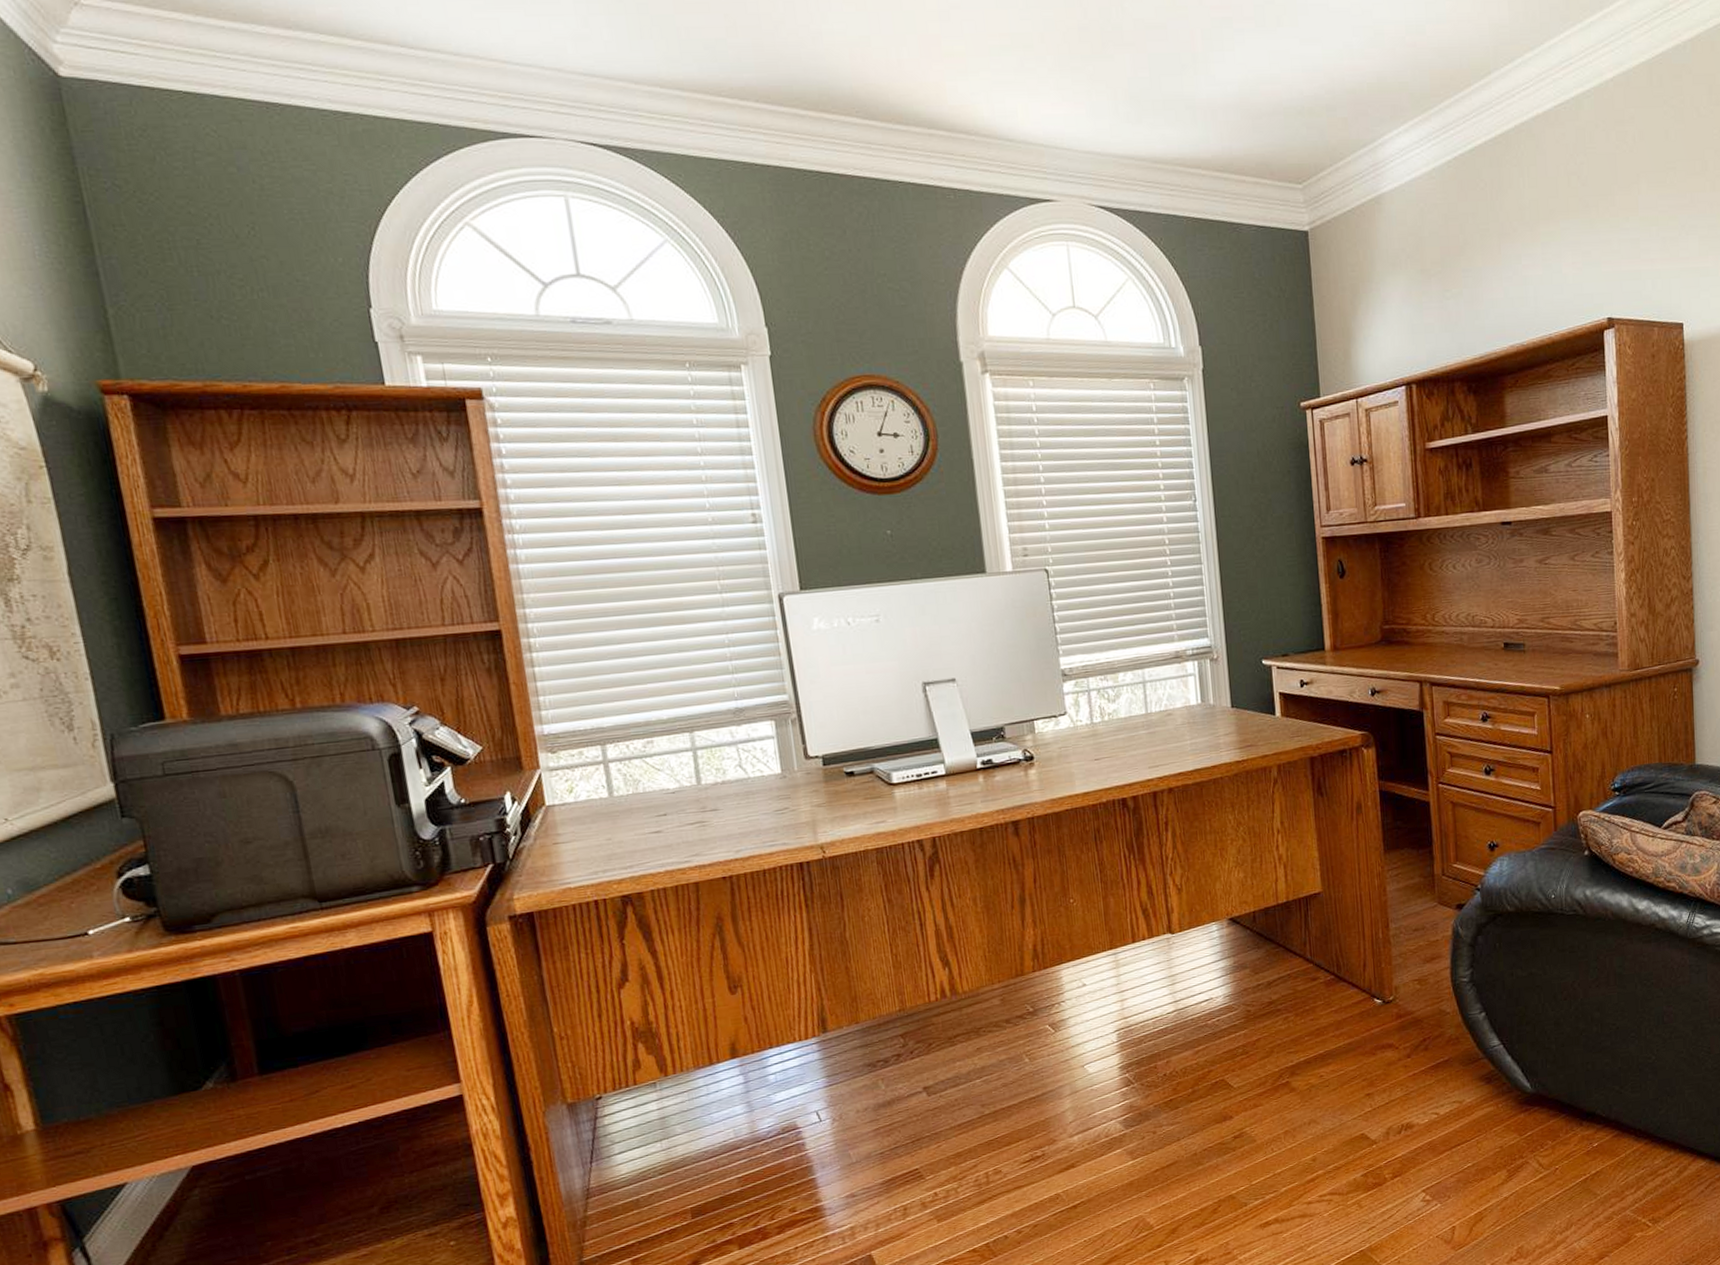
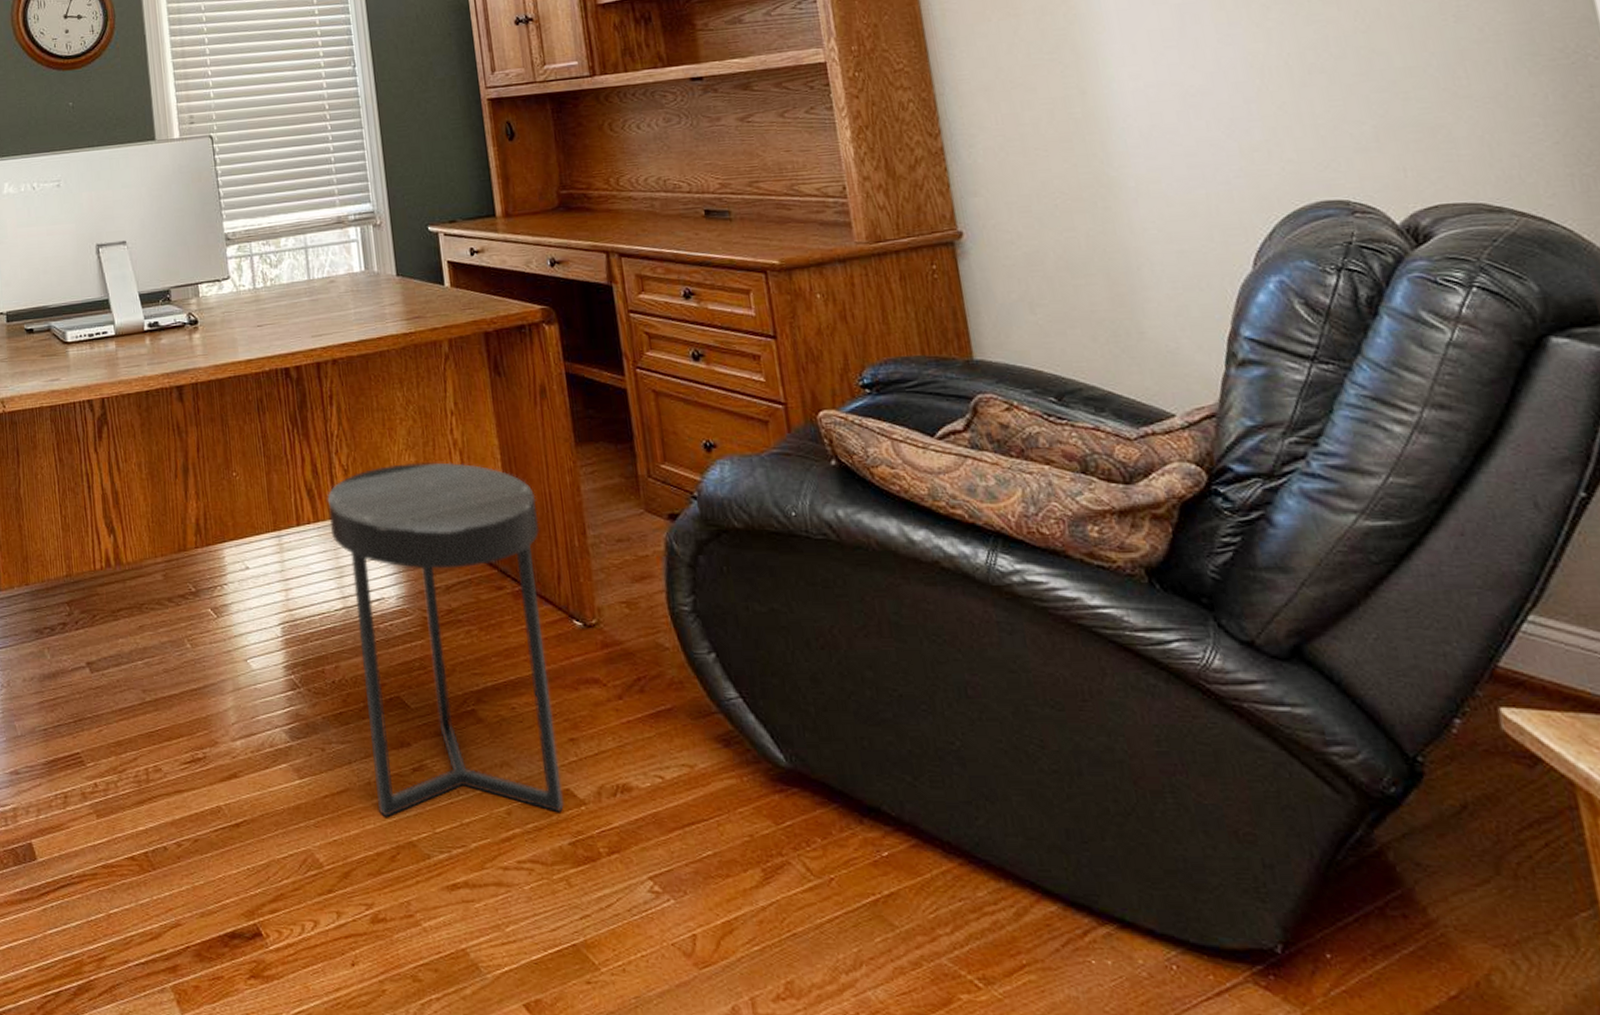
side table: none [1161,875,1359,1179] -> present [327,462,564,817]

